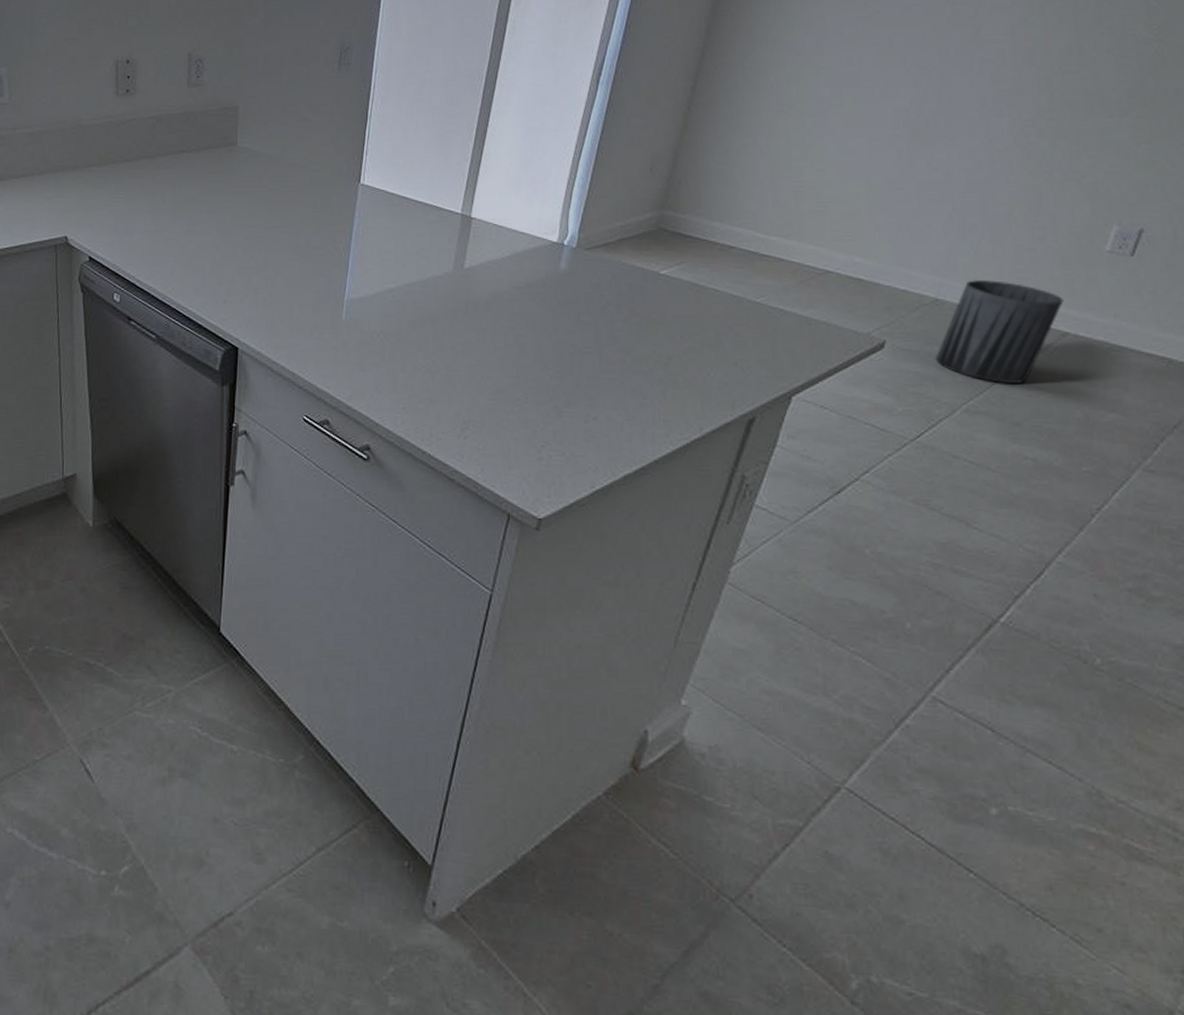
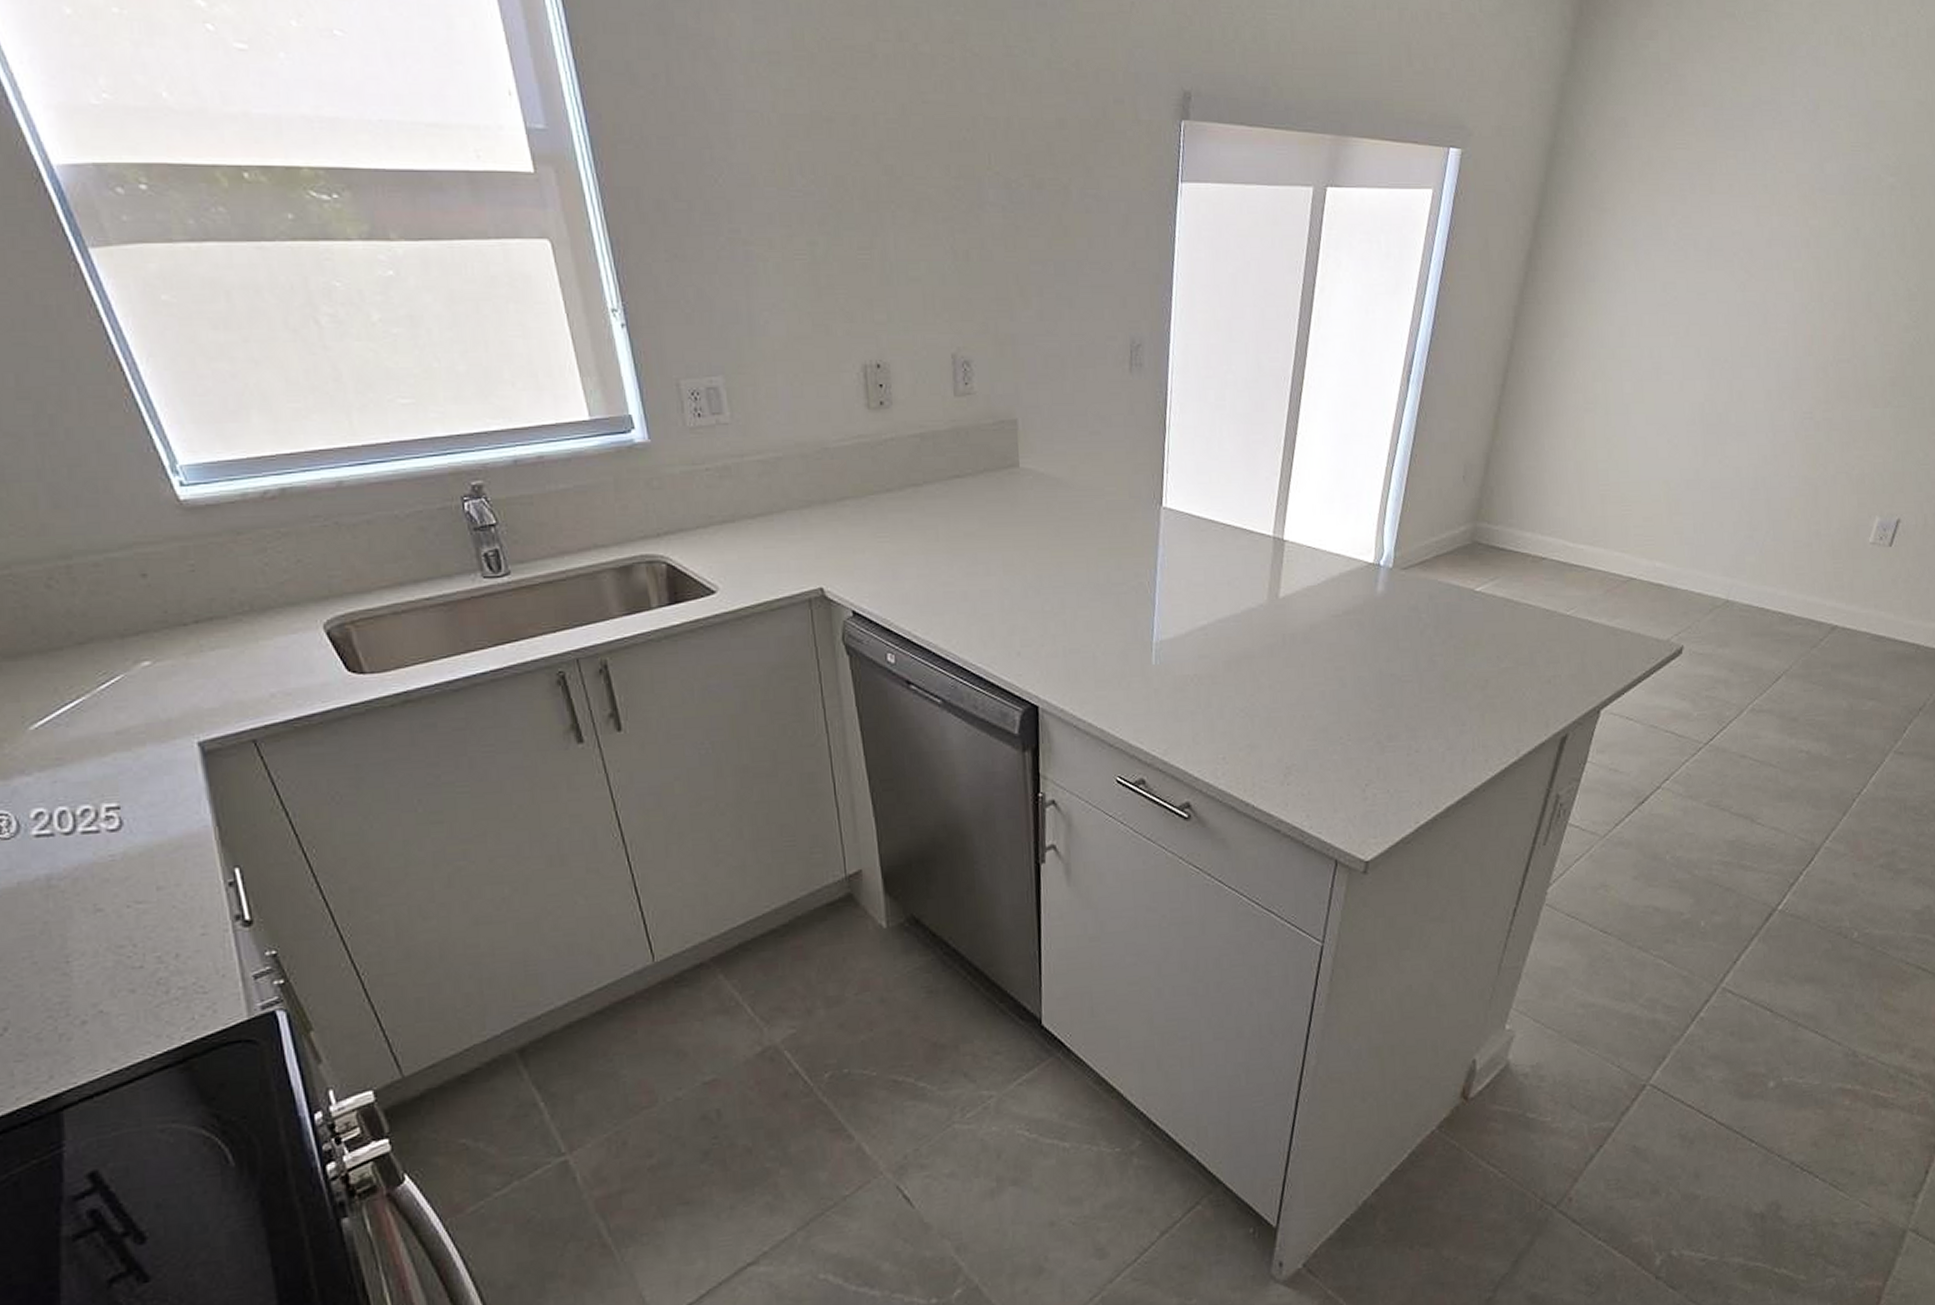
trash can: present [934,280,1064,383] -> none [1725,578,1834,680]

